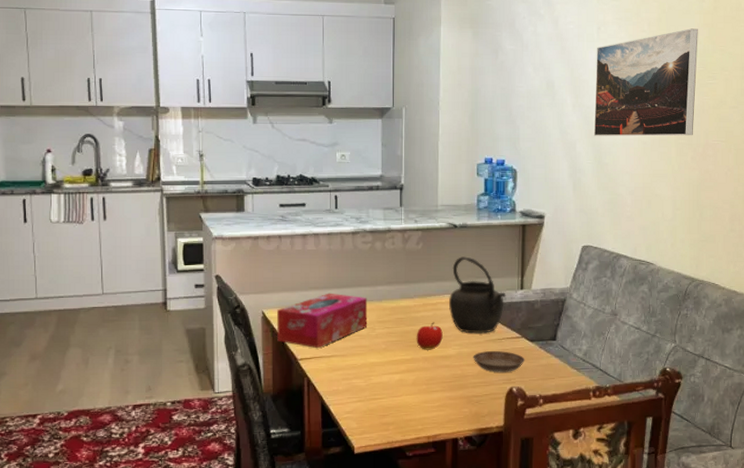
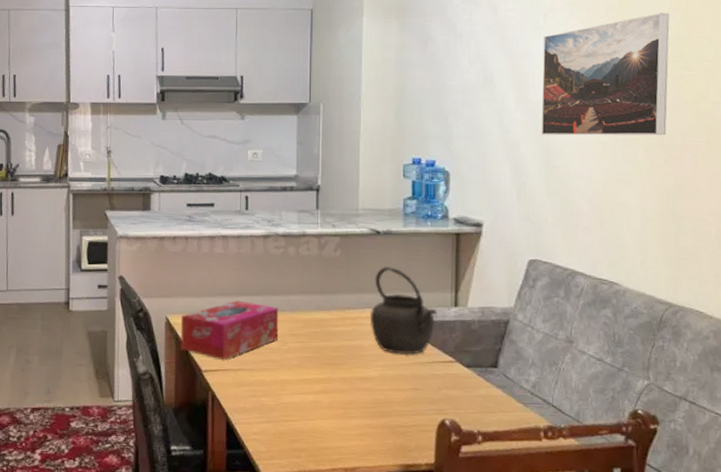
fruit: present [416,322,443,350] -> none [333,338,363,370]
saucer: present [473,351,525,372] -> none [398,375,460,401]

